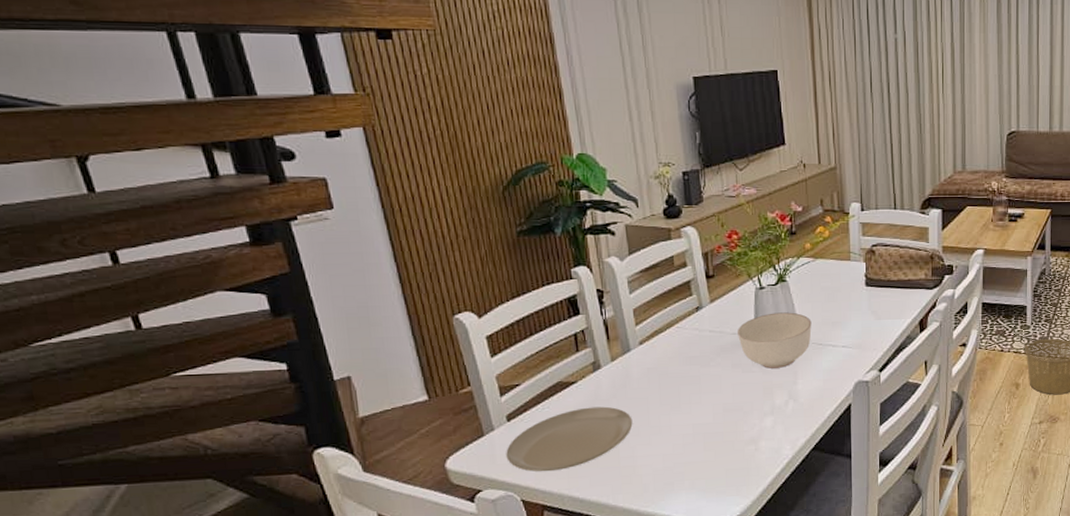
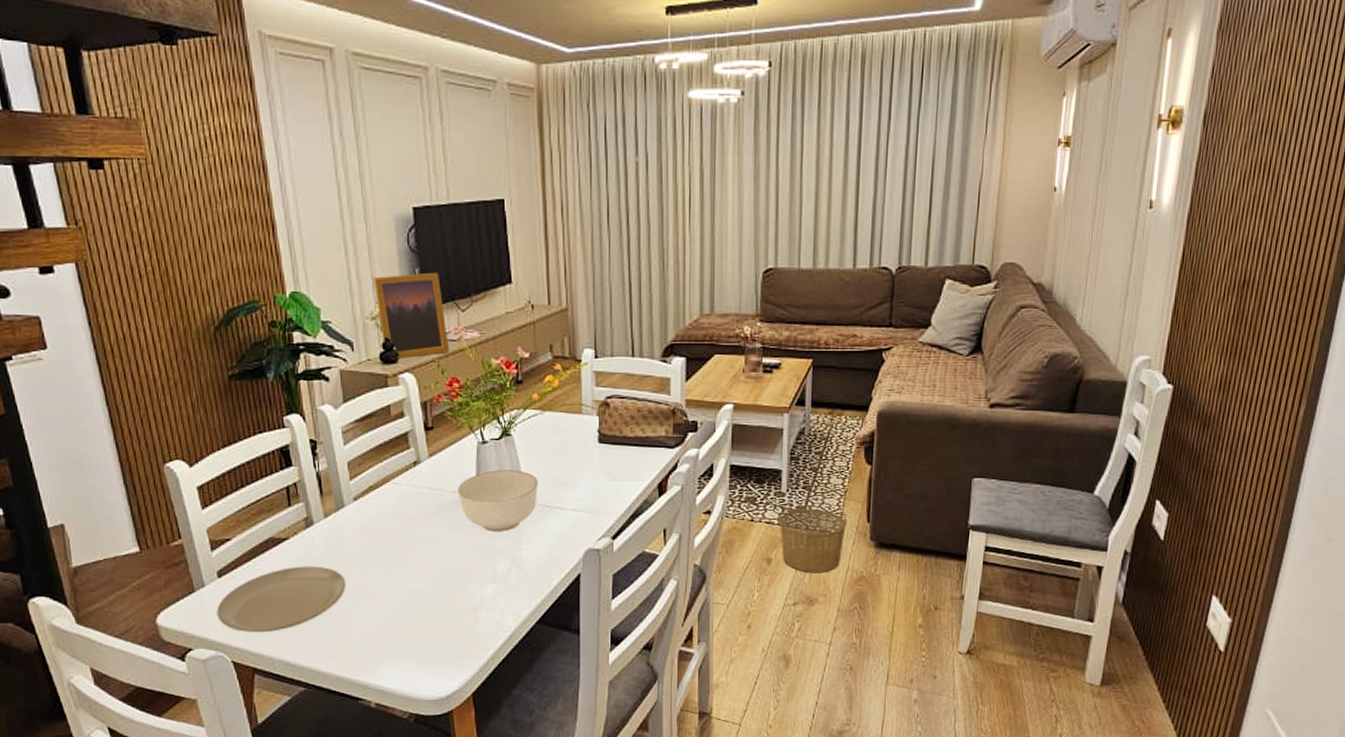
picture frame: none [656,135,729,216] -> present [372,272,450,361]

